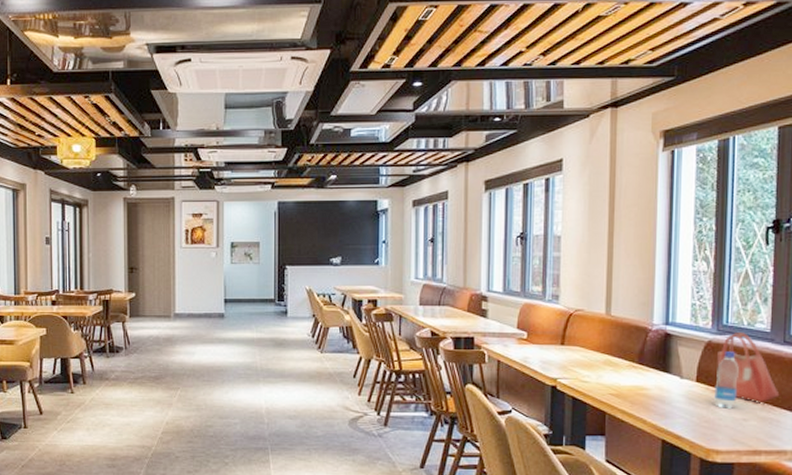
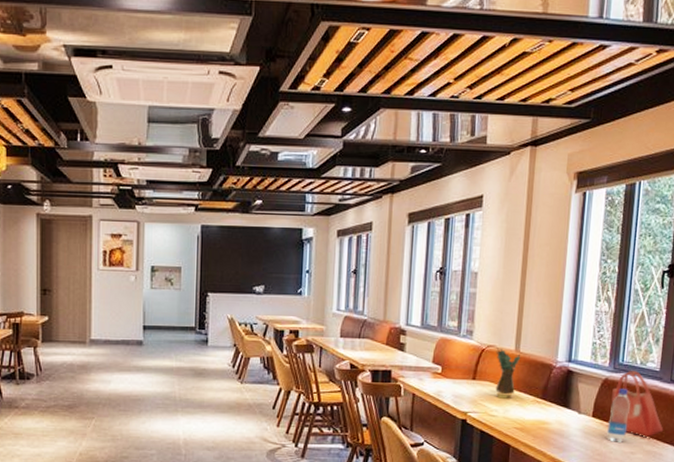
vase: none [585,312,613,365] -> present [495,348,521,400]

